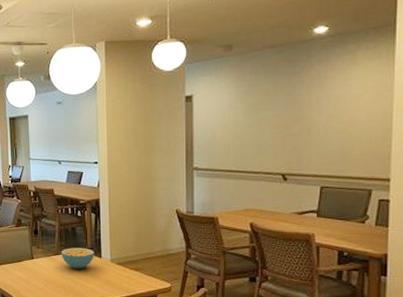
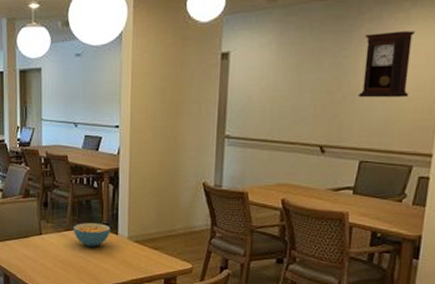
pendulum clock: none [313,70,363,130] -> present [357,31,416,98]

